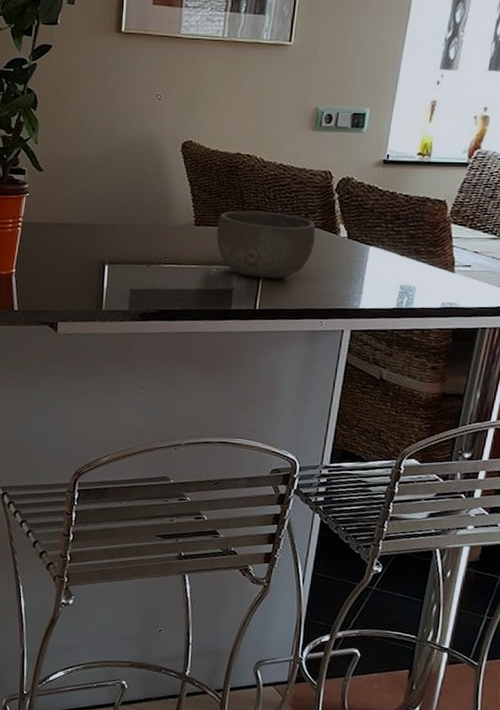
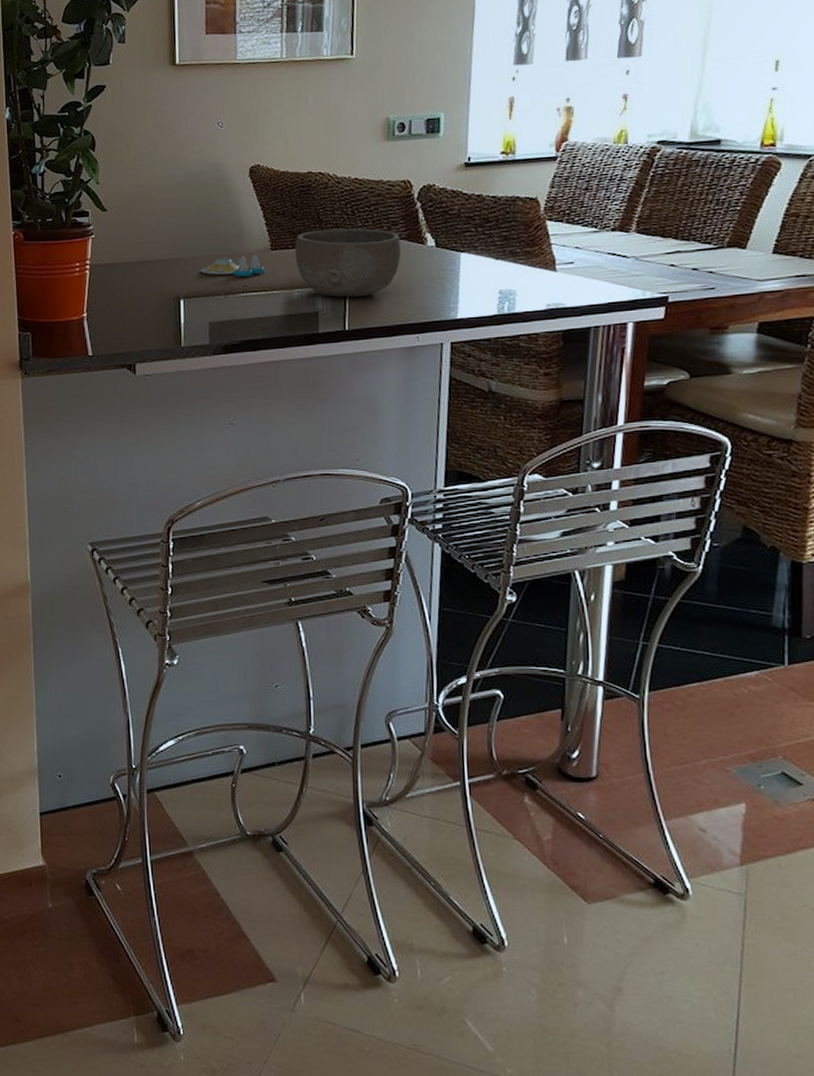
salt and pepper shaker set: none [127,226,187,249] -> present [201,254,265,277]

